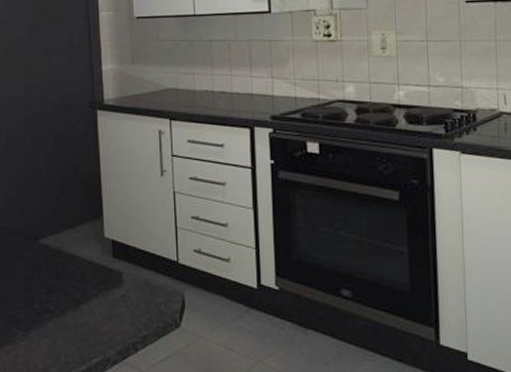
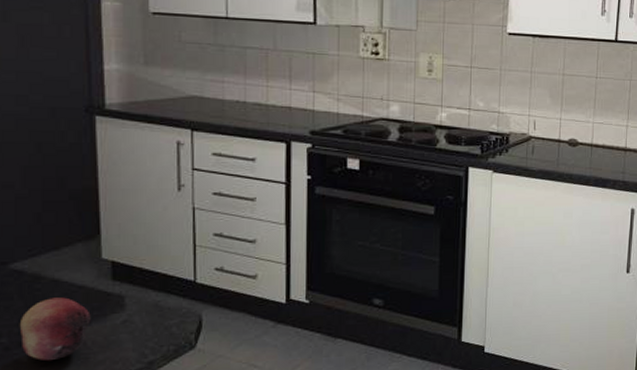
fruit: none [47,271,97,328] -> present [19,297,91,361]

